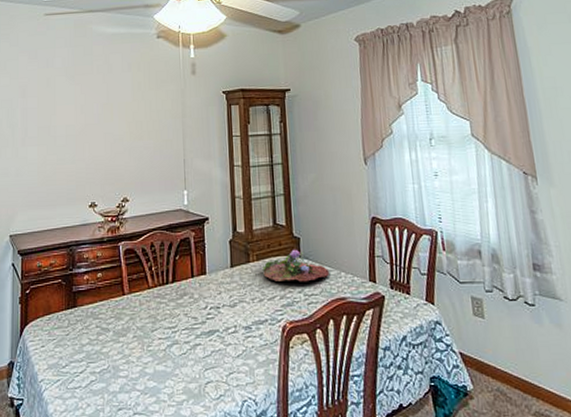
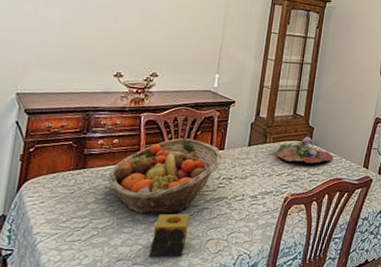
fruit basket: none [97,265,206,355] -> present [107,138,223,215]
candle: none [148,352,184,406] -> present [149,213,190,258]

